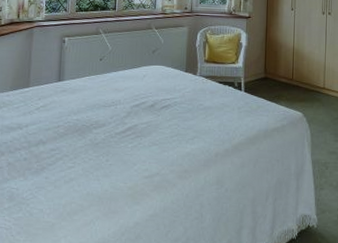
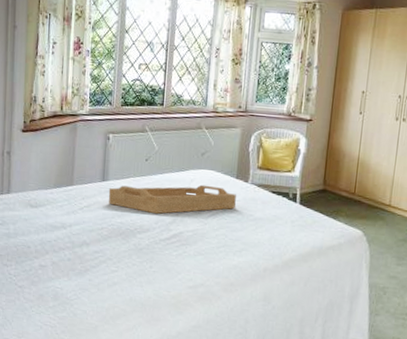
serving tray: none [64,79,186,110] -> present [108,184,236,214]

